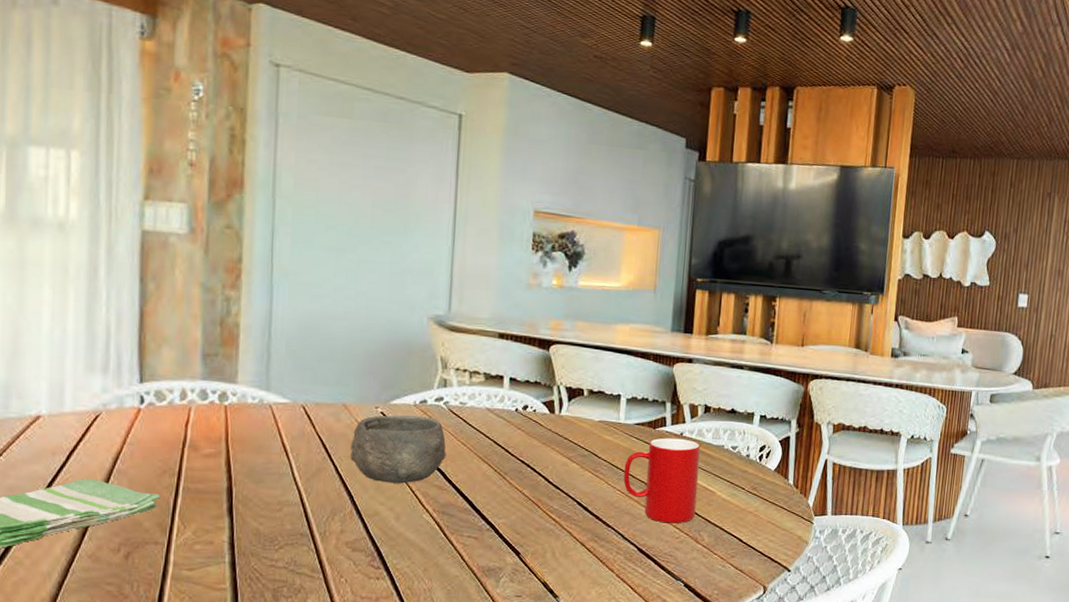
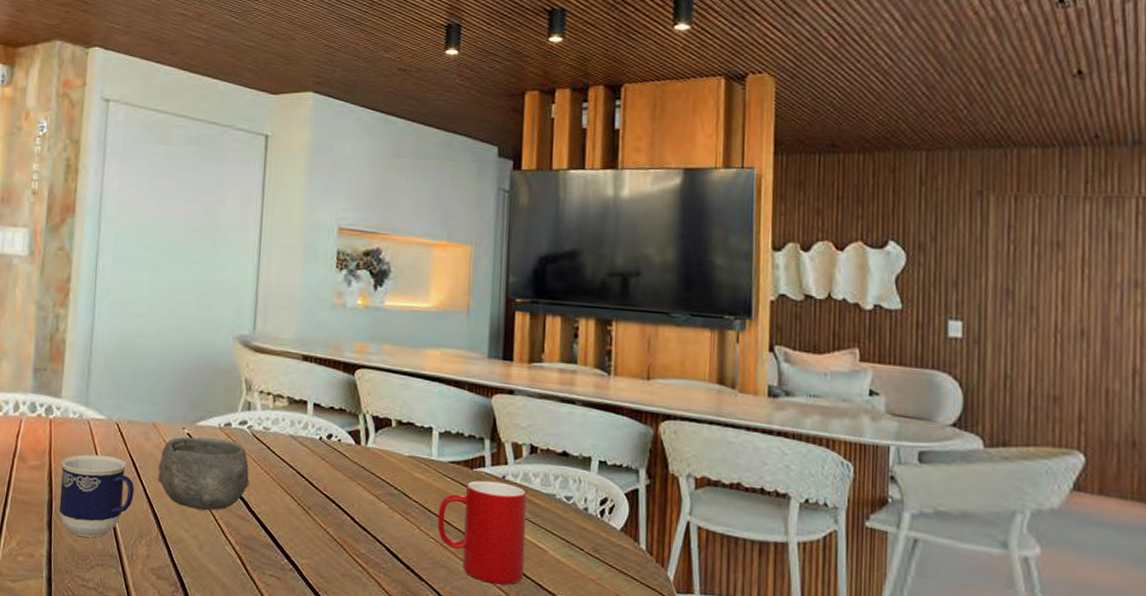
cup: none [239,438,325,520] -> present [59,454,135,538]

